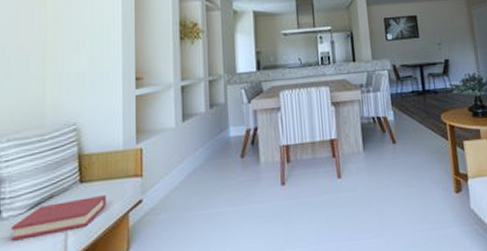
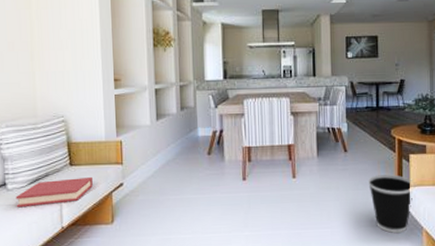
wastebasket: none [422,165,473,237] -> present [368,174,412,234]

